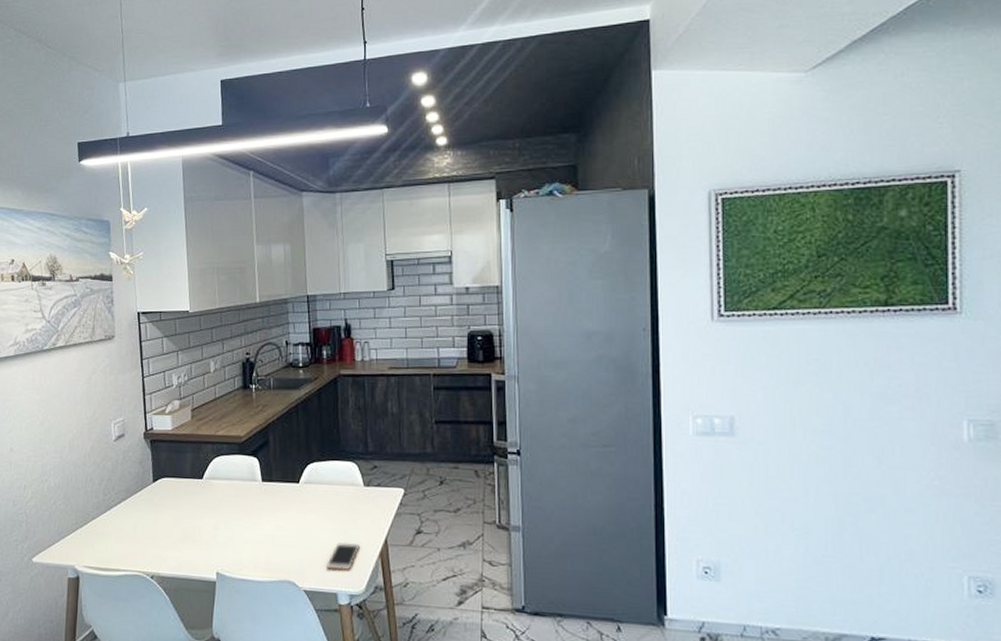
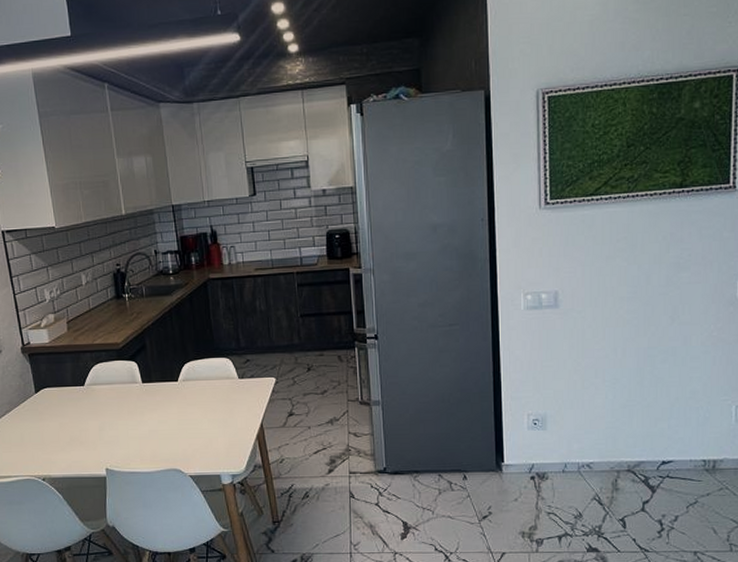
smartphone: present [327,542,360,571] -> none [209,429,238,455]

